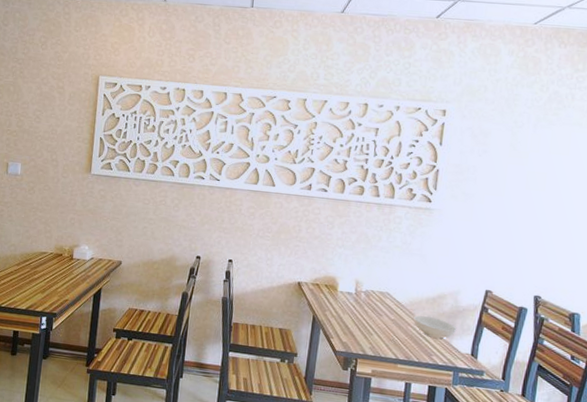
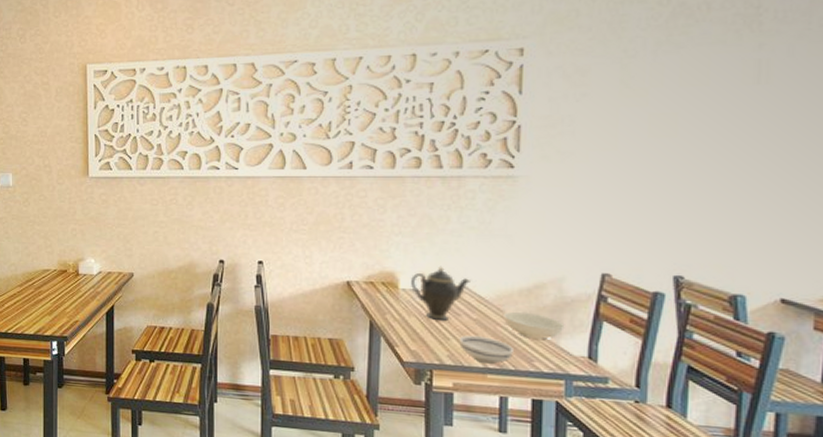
teapot: none [347,275,393,319] -> present [411,266,472,320]
bowl: none [379,331,419,356] -> present [459,335,513,364]

